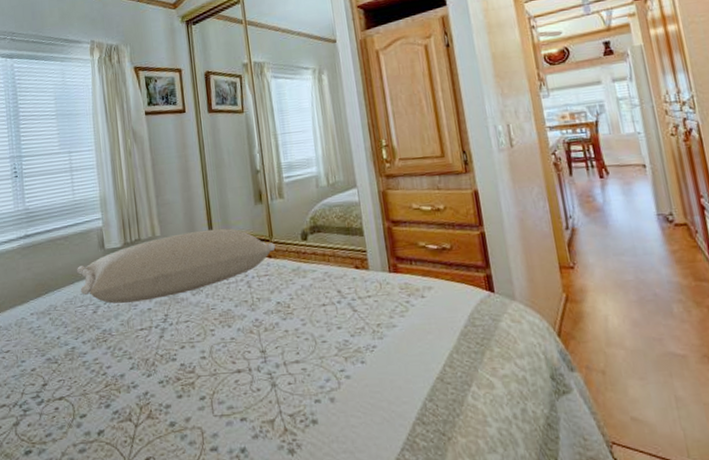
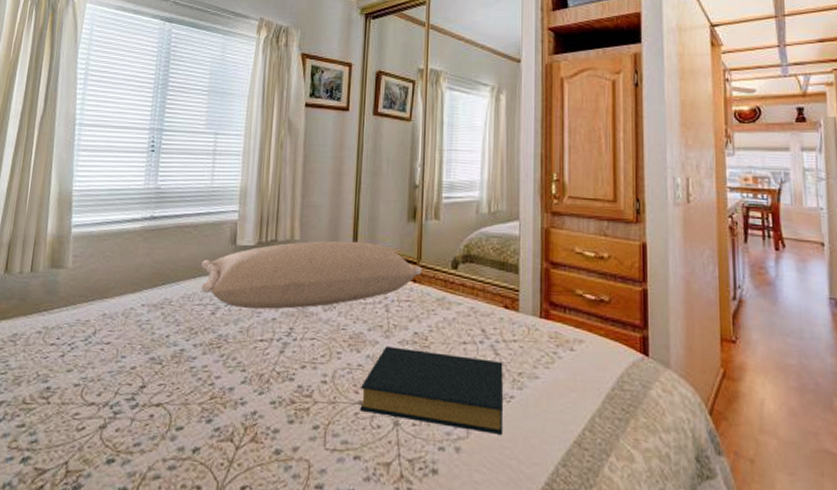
hardback book: none [237,316,370,382] -> present [360,346,504,434]

